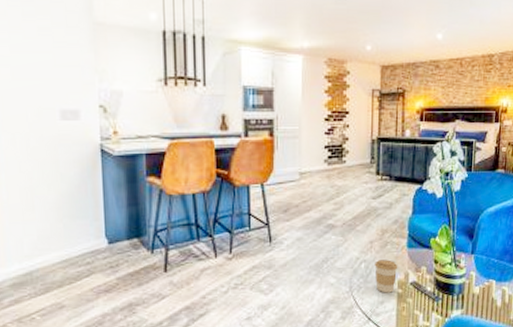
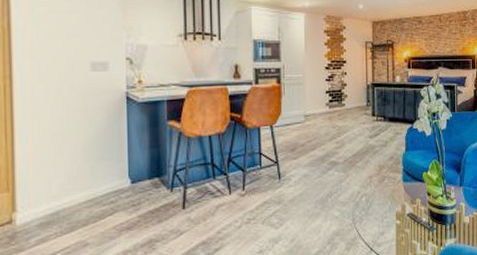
coffee cup: present [375,260,398,293] -> none [374,193,396,225]

